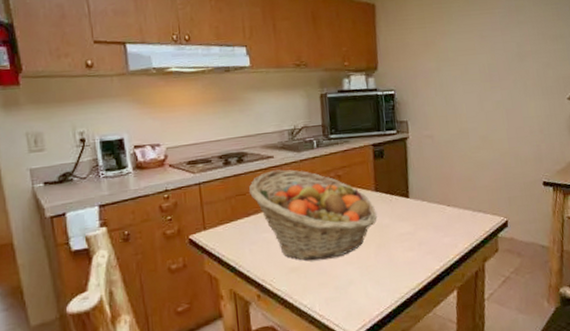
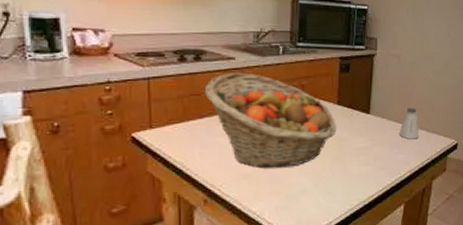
saltshaker: none [442,187,465,221] -> present [399,107,420,140]

